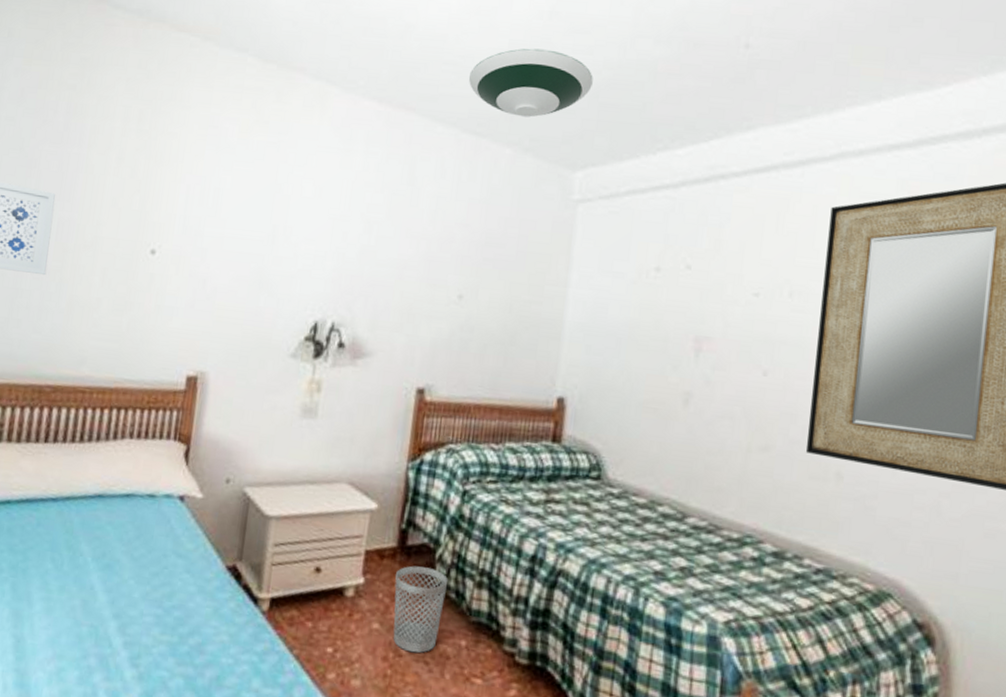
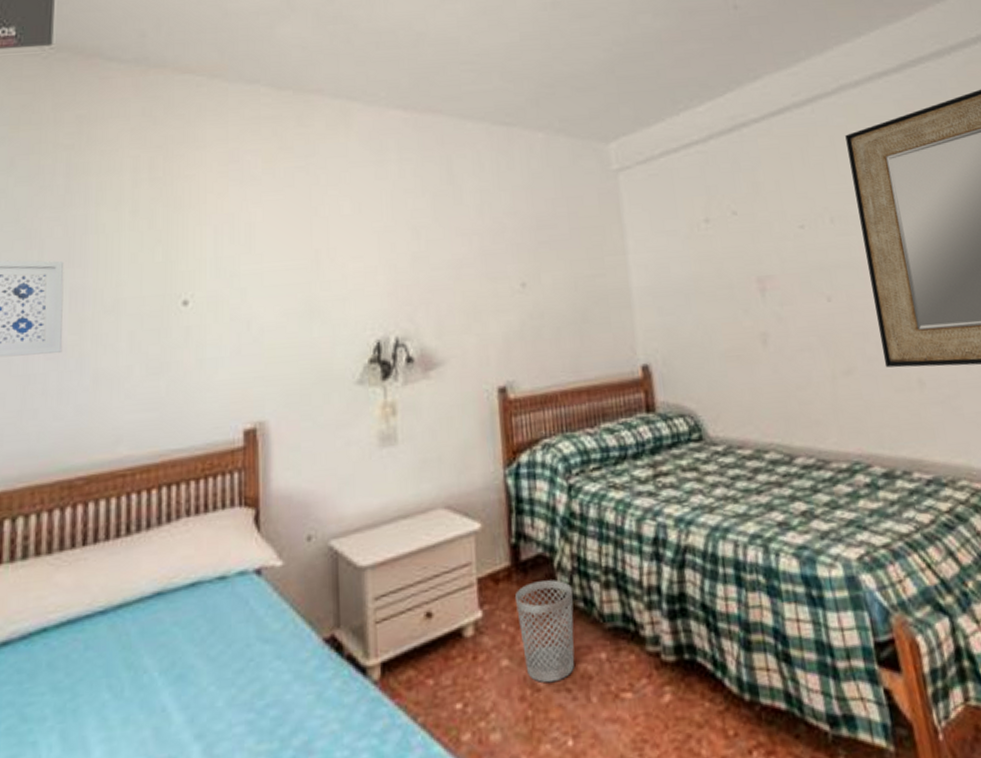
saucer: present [468,48,593,117] -> none [488,36,607,101]

